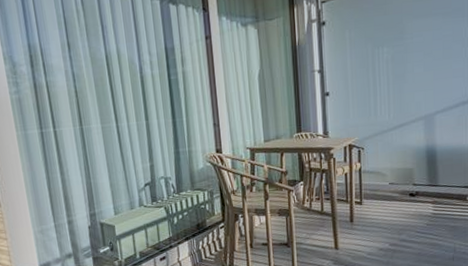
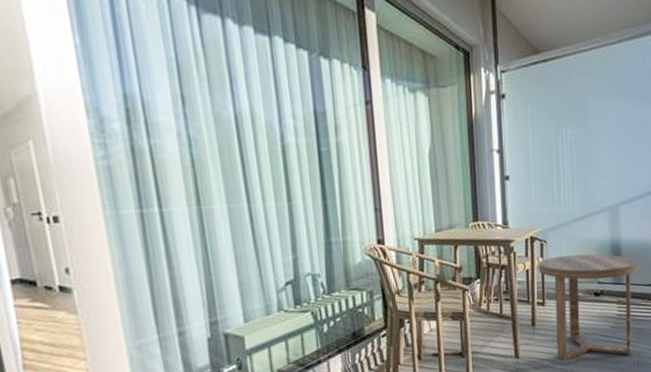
side table: none [356,159,453,253] -> present [538,254,638,361]

